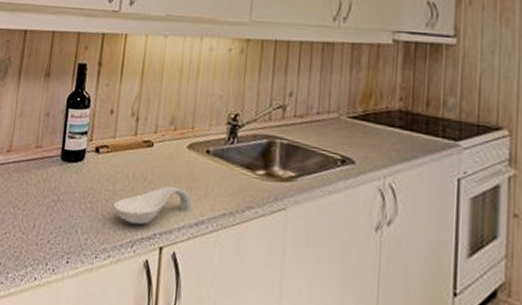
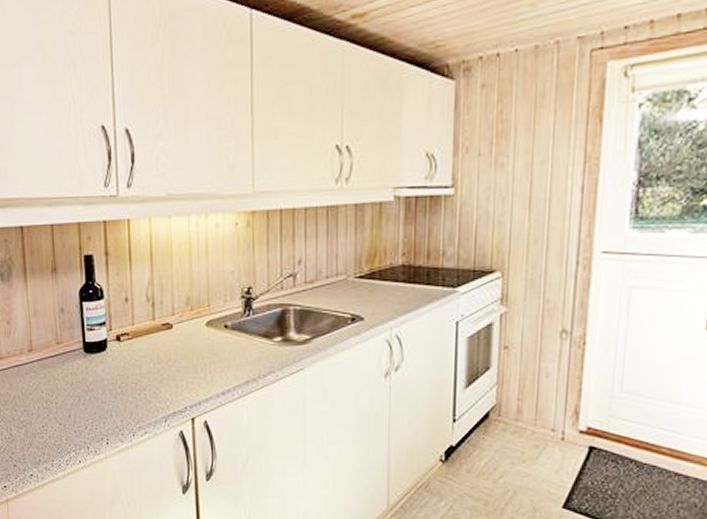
spoon rest: present [112,185,194,225] -> none [142,362,218,401]

